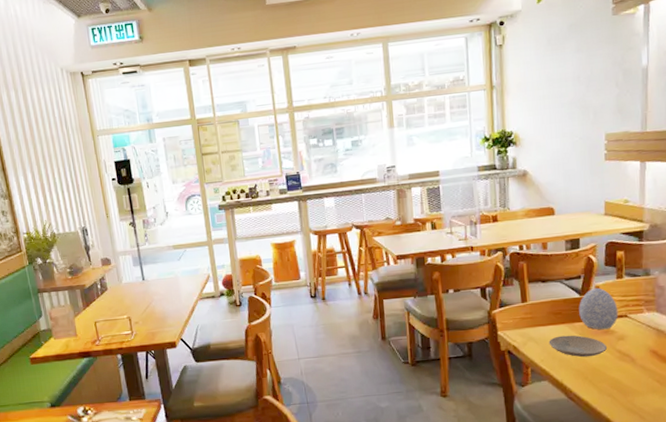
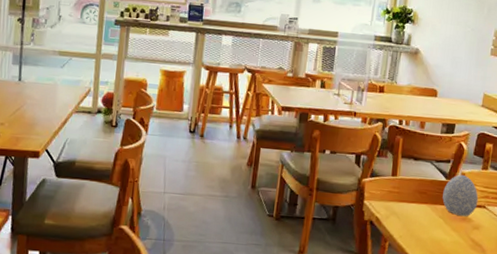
plate: present [548,335,608,358] -> none [409,215,463,241]

